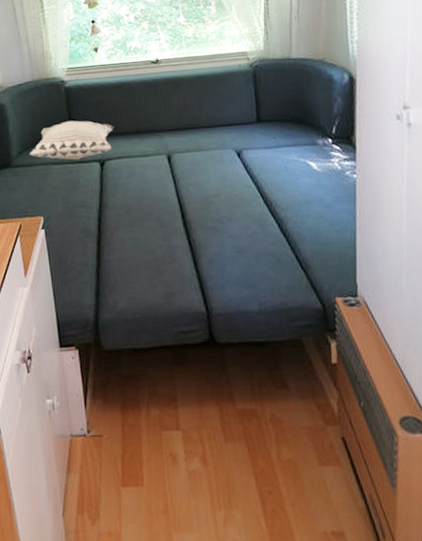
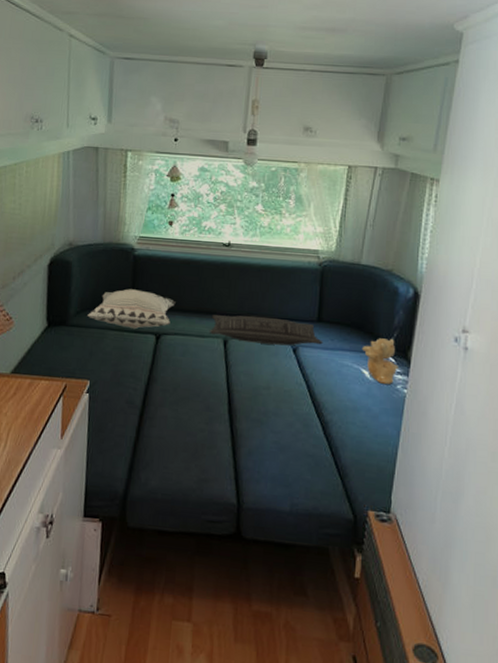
pillow: none [151,125,266,154] -> present [209,315,323,346]
teddy bear: none [305,127,345,174] -> present [361,338,398,385]

